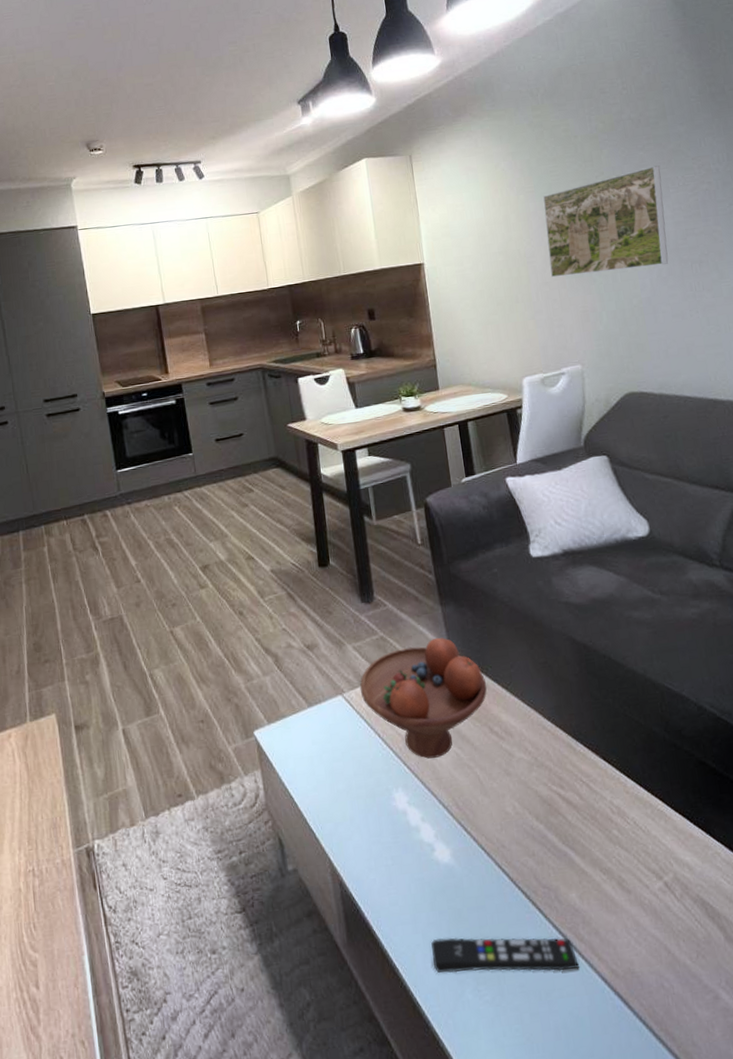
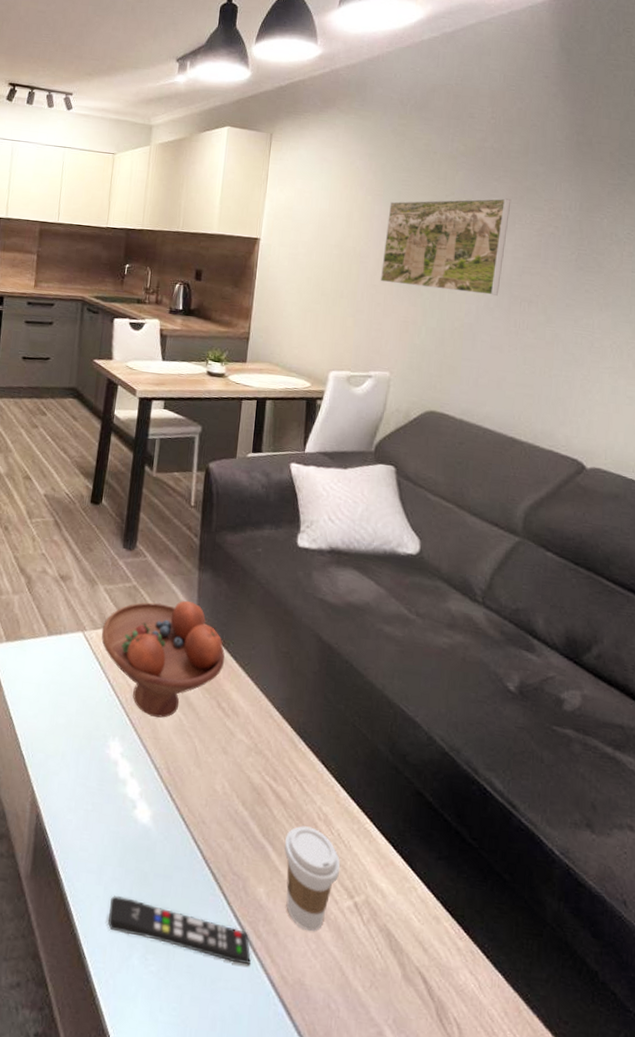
coffee cup: none [585,822,644,921] -> present [284,825,341,931]

